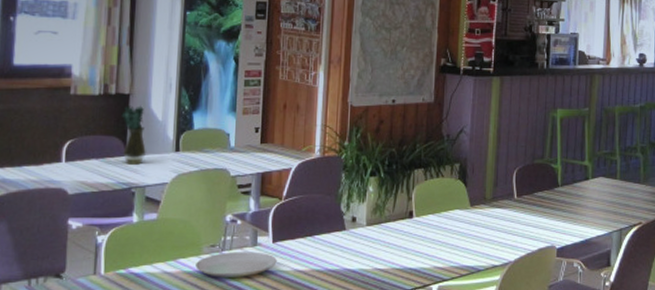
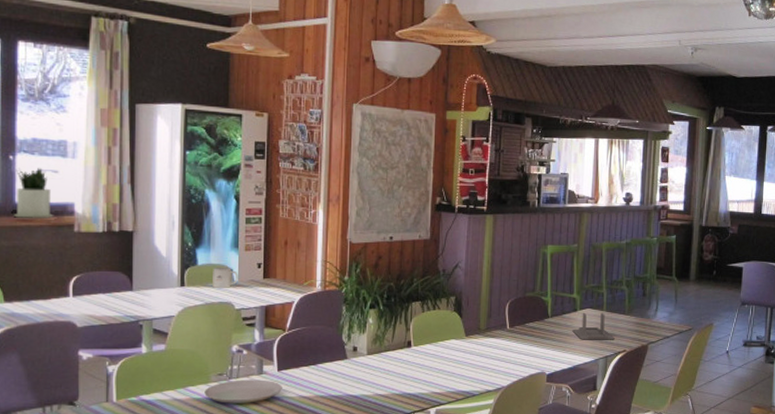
planter: none [10,29,51,82] -> present [13,168,54,220]
vase: present [121,104,147,165] -> none [126,241,153,299]
mug: none [208,132,235,155] -> present [213,268,238,289]
napkin holder: none [584,181,629,211] -> present [572,312,615,340]

